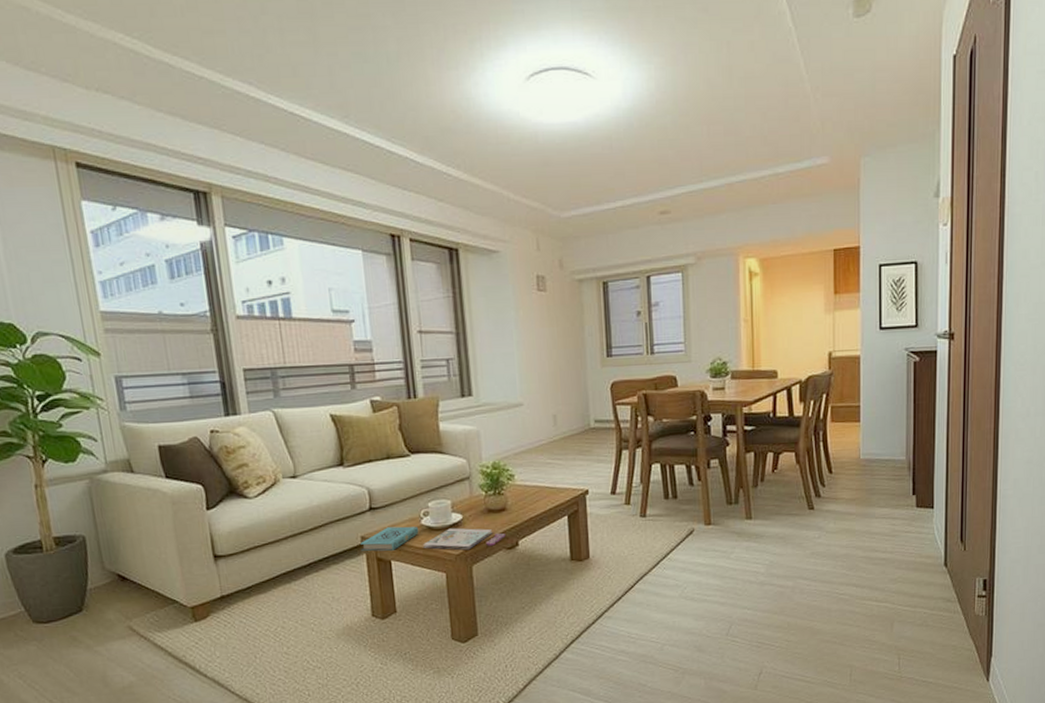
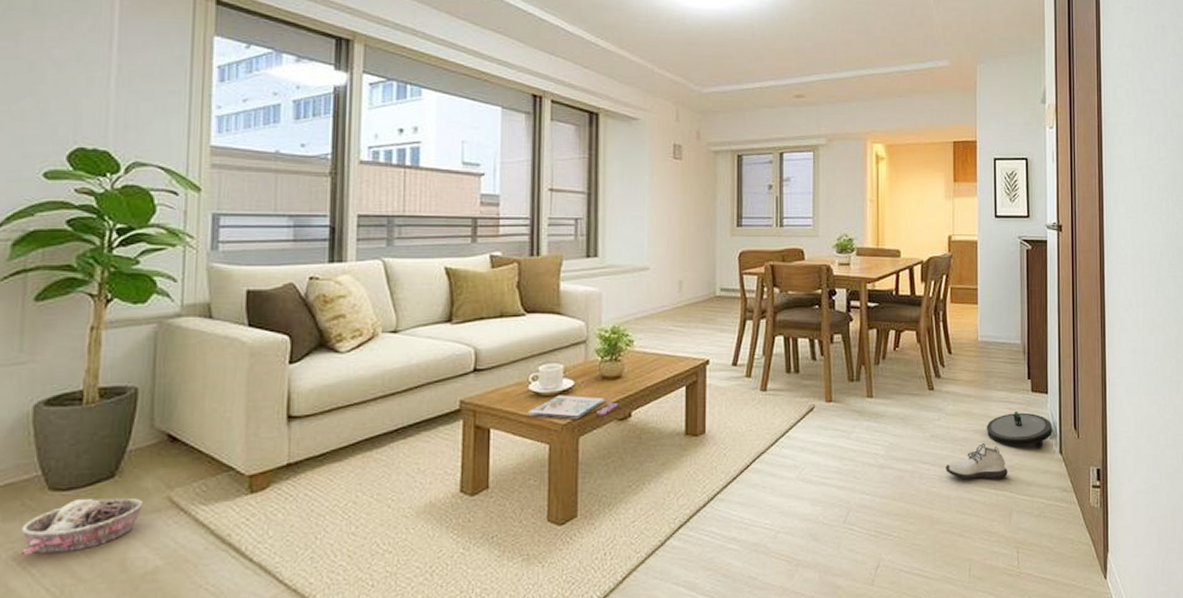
decorative basket: none [19,627,111,675] -> present [21,497,144,556]
book: present [359,526,419,552] -> none [457,391,525,418]
shoe: none [826,558,890,593] -> present [945,442,1008,480]
robot vacuum: none [868,527,938,563] -> present [986,411,1053,450]

